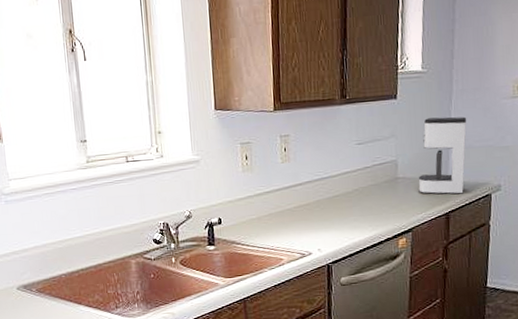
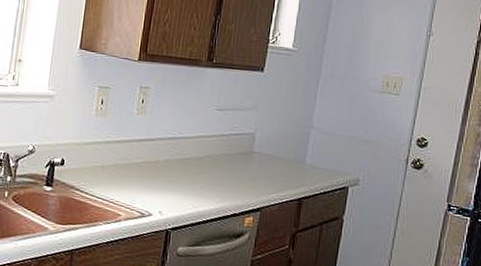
coffee maker: present [418,117,467,195] -> none [273,97,332,182]

